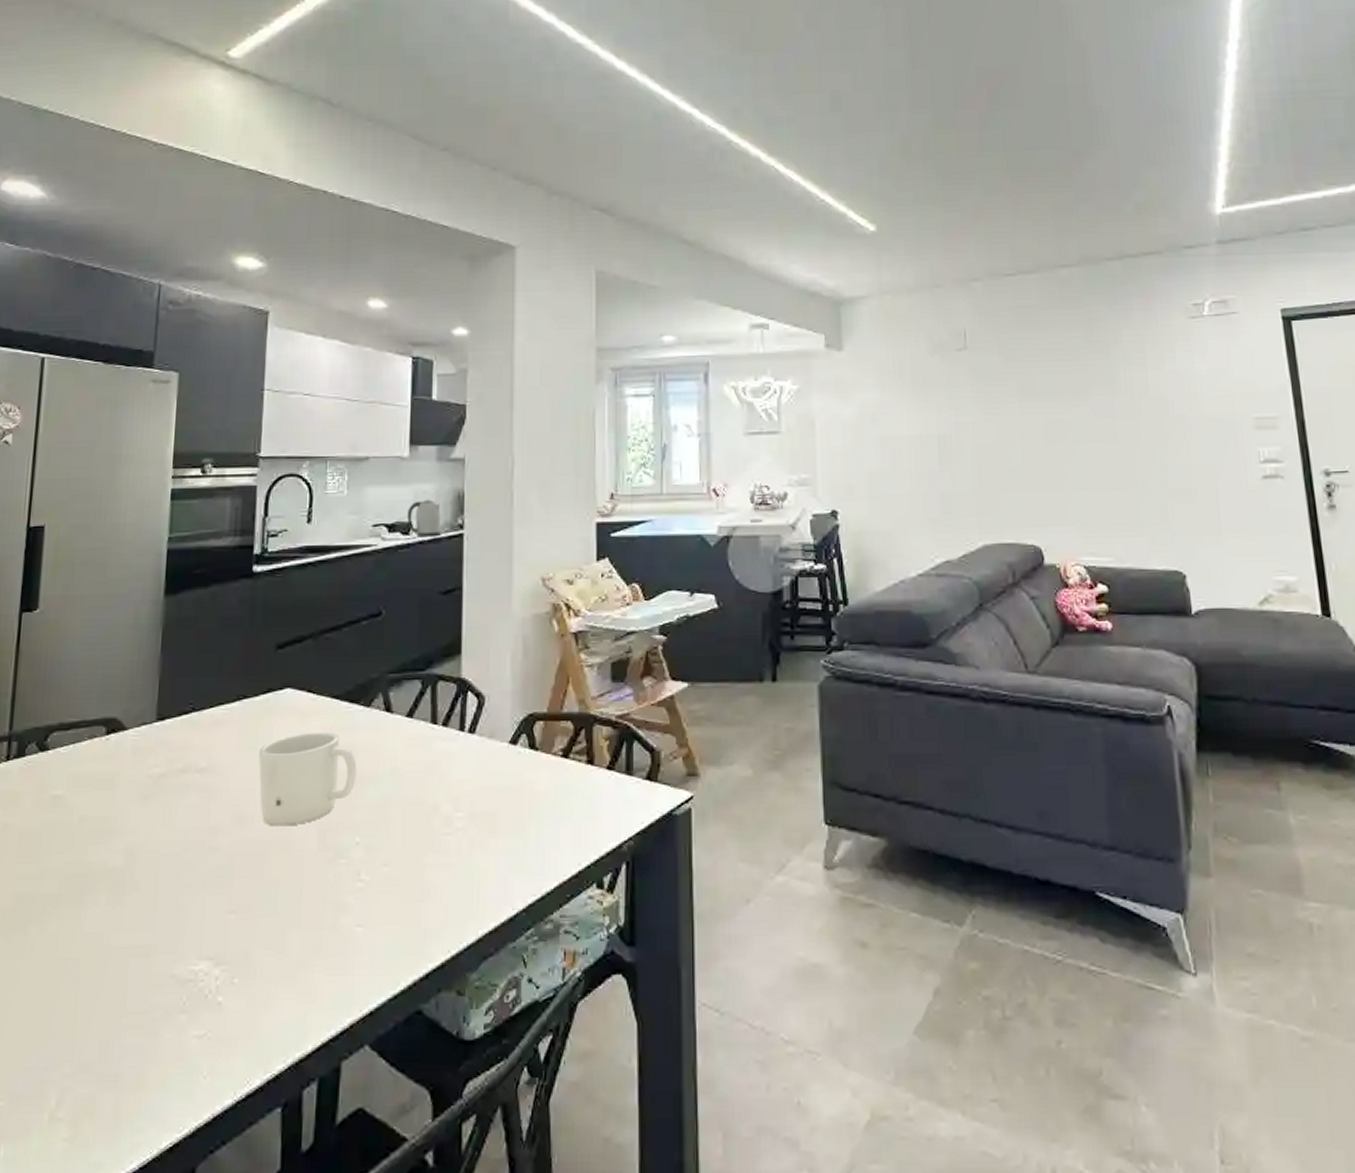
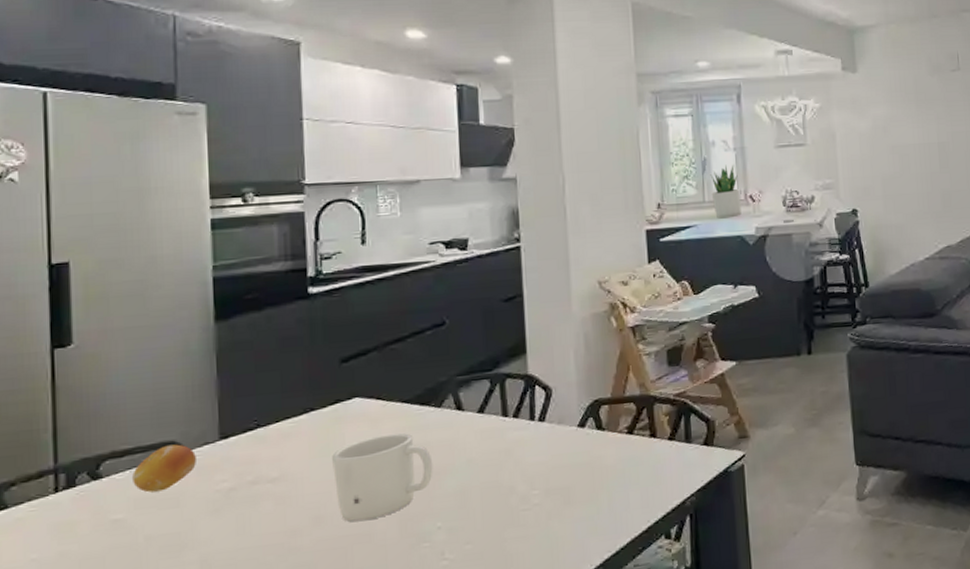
fruit: none [75,722,134,770] -> present [132,444,196,493]
kettle: present [407,499,442,538] -> none [463,216,499,252]
planter: none [670,452,703,514] -> present [710,164,742,219]

